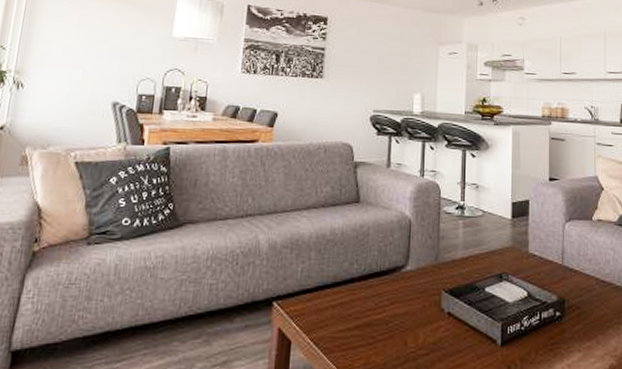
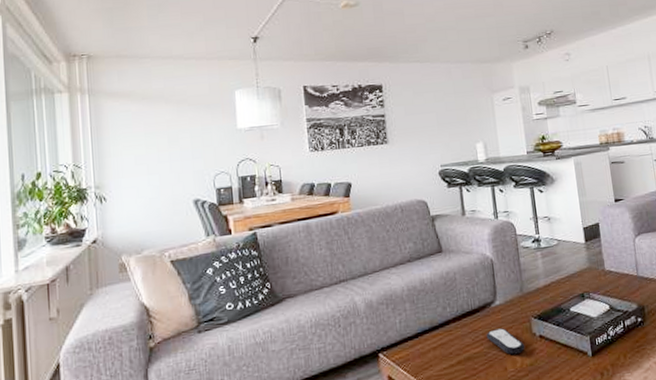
remote control: none [391,297,431,329] -> present [486,328,525,355]

